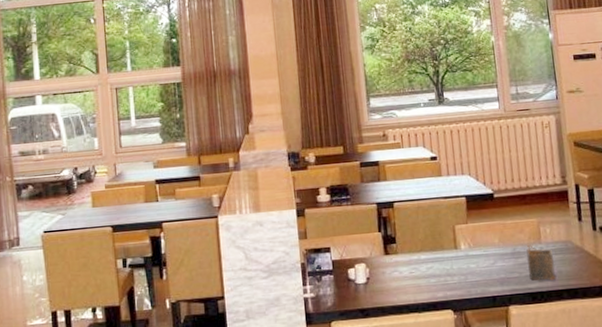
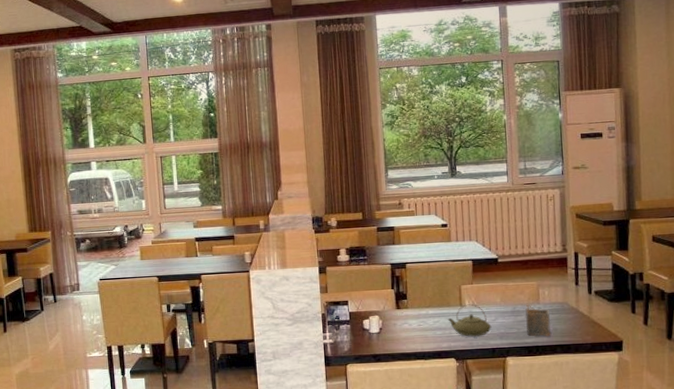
teapot: none [442,246,491,284] -> present [447,304,492,337]

